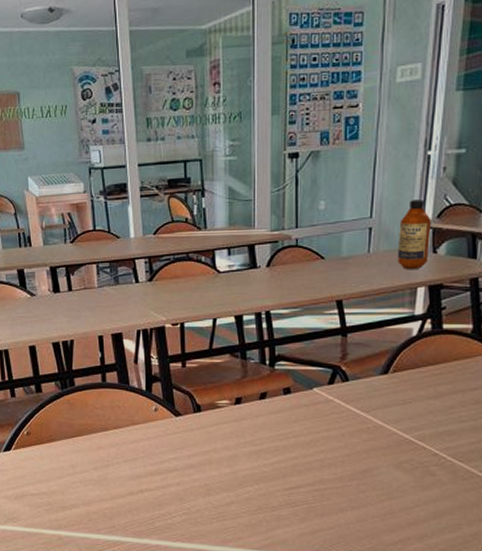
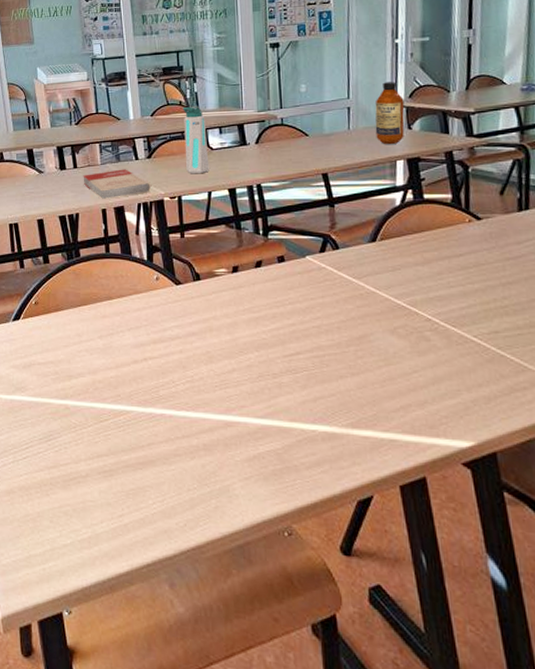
book: none [78,293,151,326] -> present [83,169,151,200]
water bottle: none [188,223,215,299] -> present [182,106,209,174]

